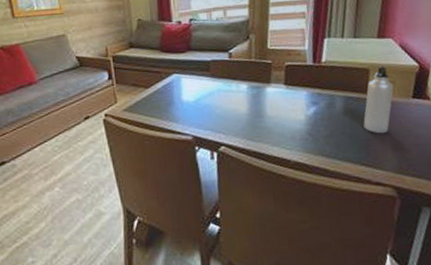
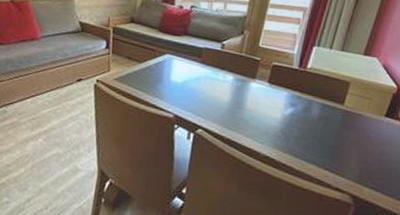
water bottle: present [363,66,394,134] -> none [334,81,370,145]

